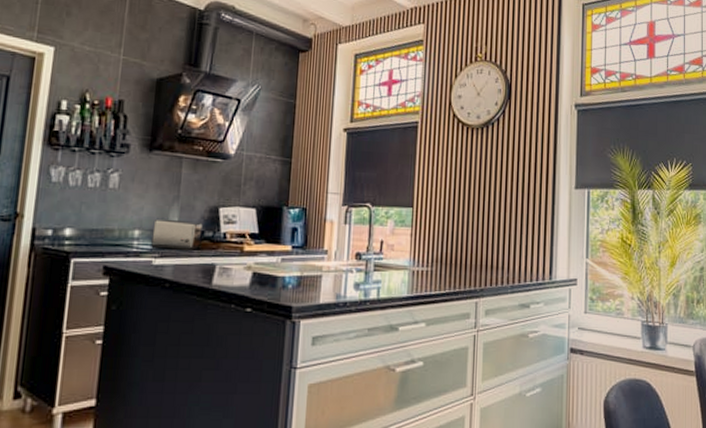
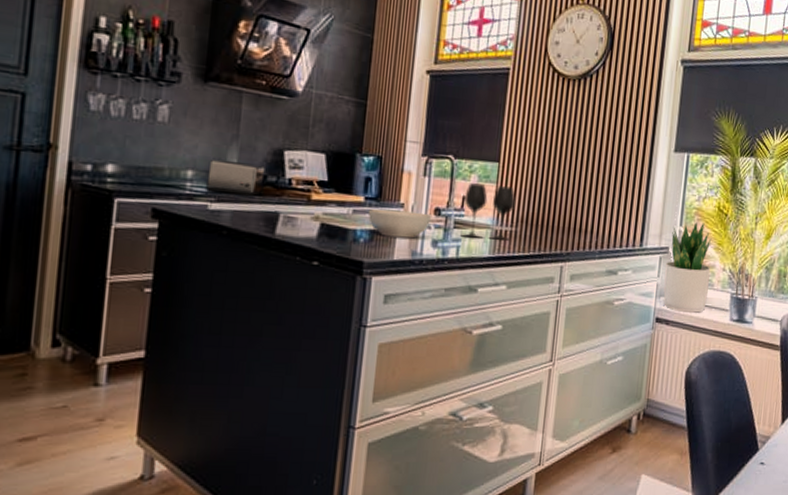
bowl: none [295,256,354,283] -> present [368,208,432,239]
wine glass: none [380,228,430,281] -> present [460,183,516,242]
planter: none [575,254,619,342] -> present [663,222,712,313]

